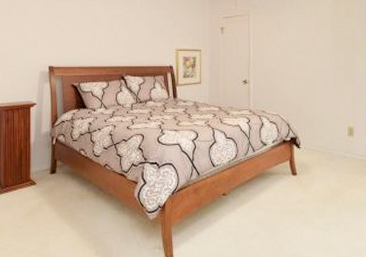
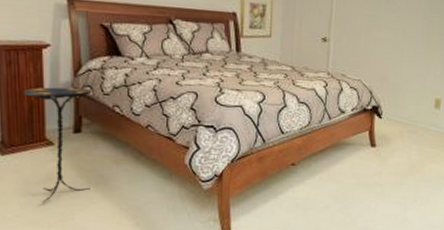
side table: none [16,136,65,234] -> present [23,87,92,202]

